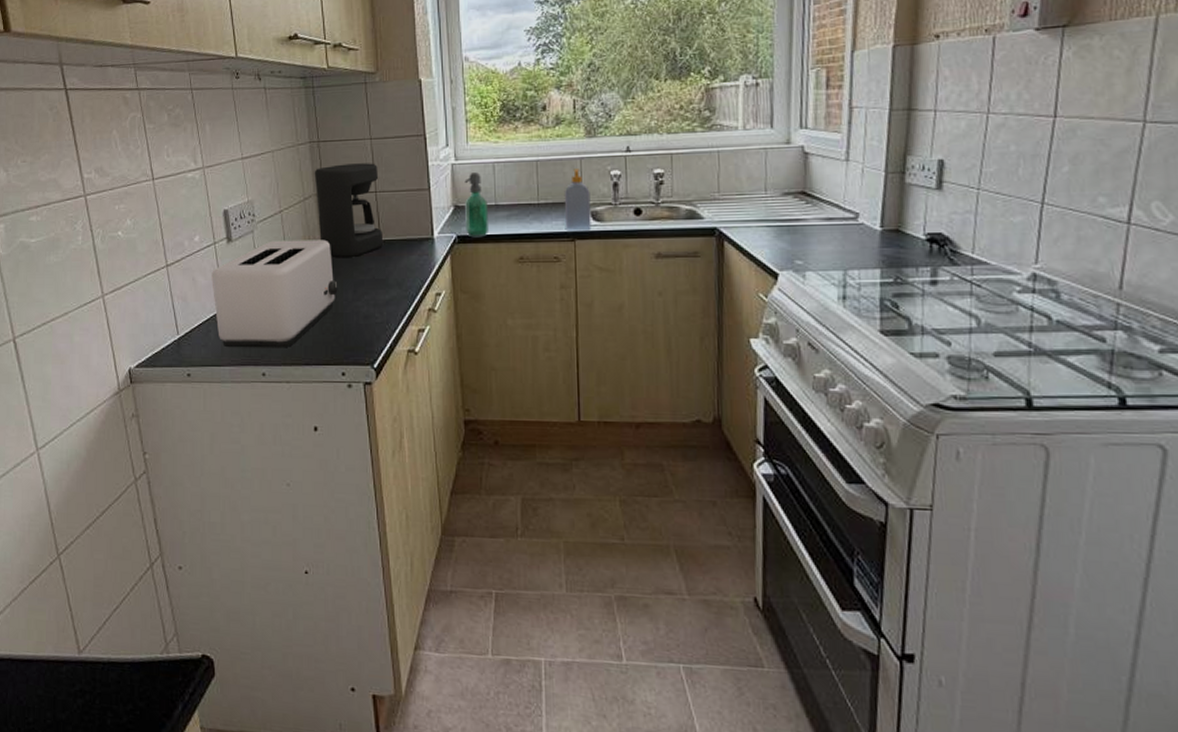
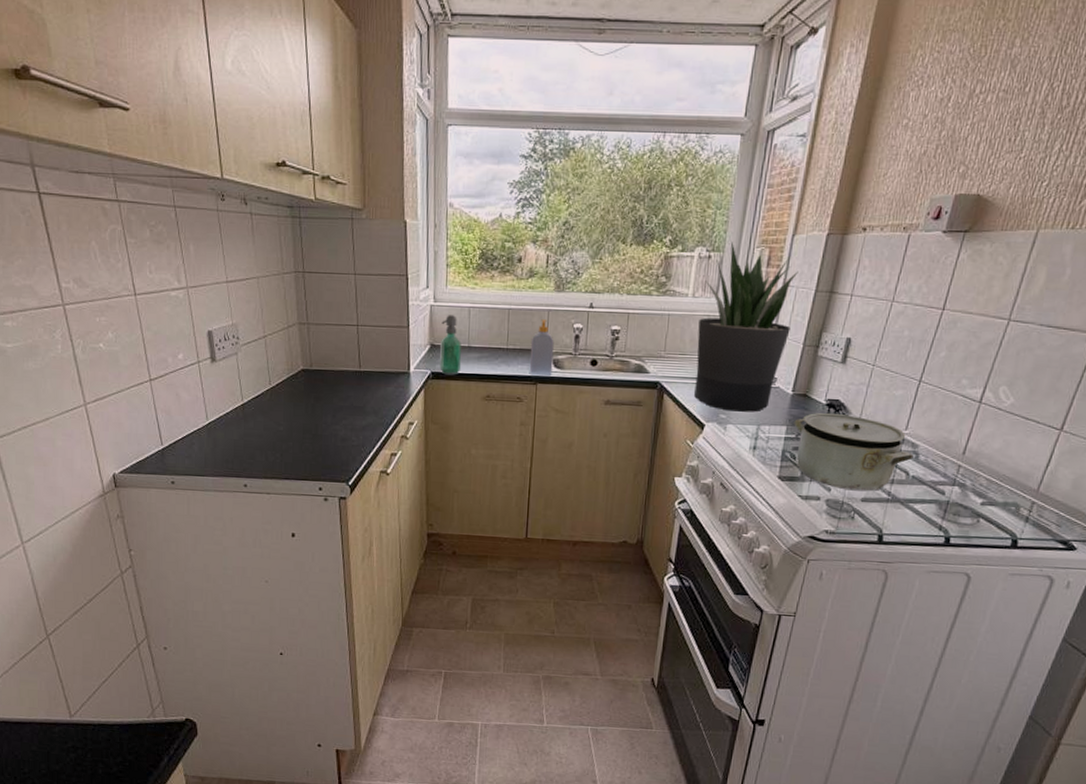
toaster: present [212,239,338,348] -> none [195,363,318,463]
coffee maker: present [314,163,384,257] -> none [298,296,363,385]
planter: none [755,66,866,256] -> present [693,242,799,412]
saucepan: none [889,249,1053,343] -> present [794,412,914,492]

